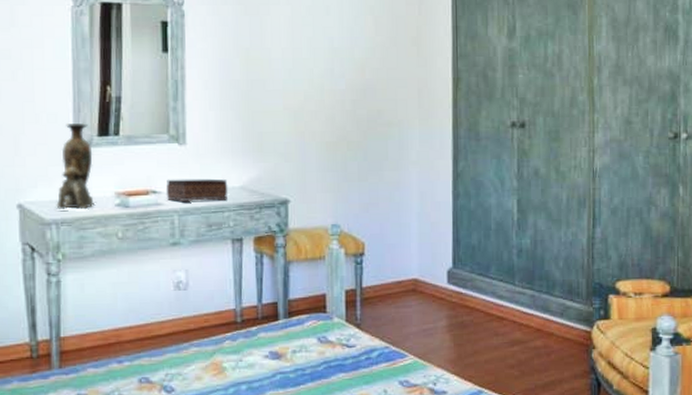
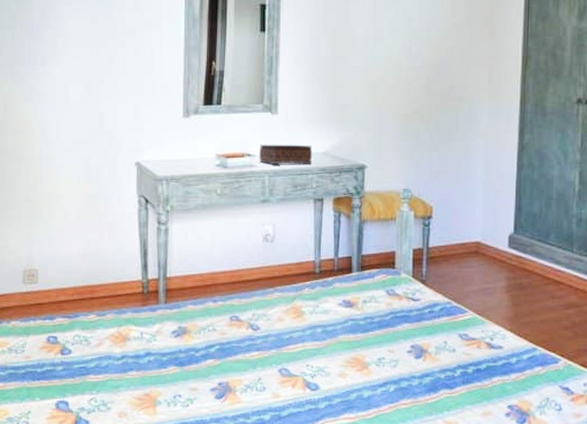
vase with dog figurine: present [56,123,96,210] -> none [167,94,199,169]

